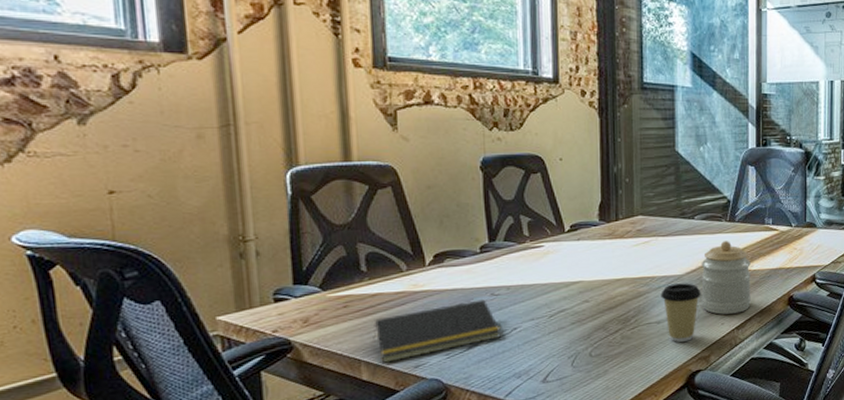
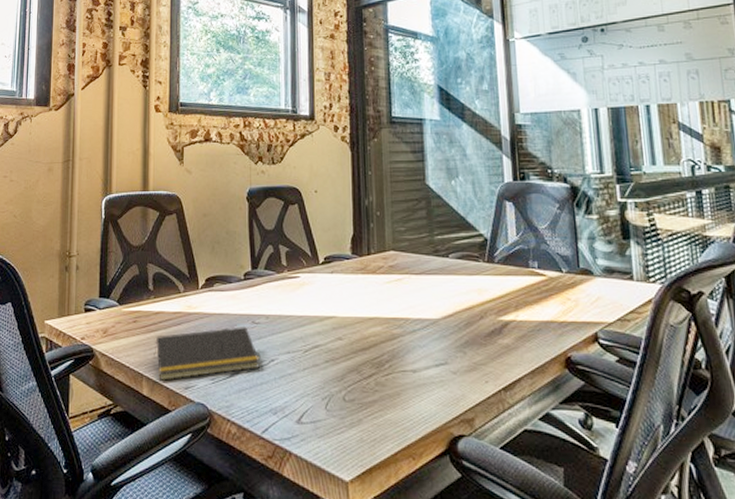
coffee cup: present [661,283,701,342] -> none [415,328,460,398]
jar: present [701,241,751,315] -> none [458,284,519,371]

